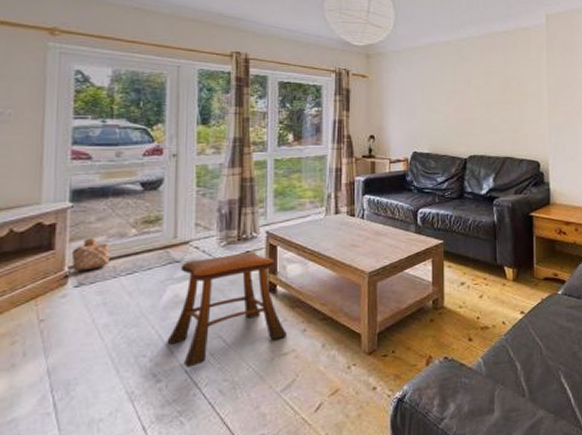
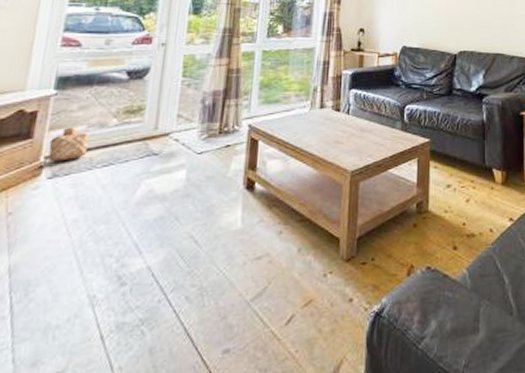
stool: present [167,252,287,368] -> none [136,146,262,270]

